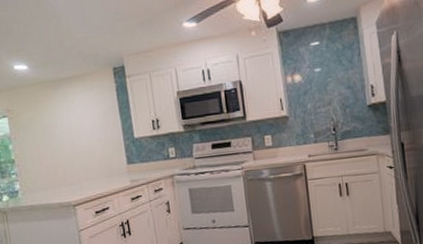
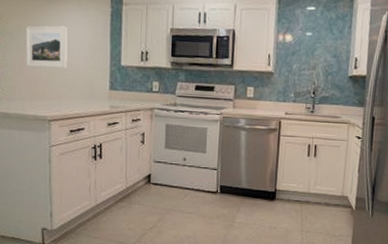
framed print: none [37,110,82,157] -> present [25,26,67,68]

